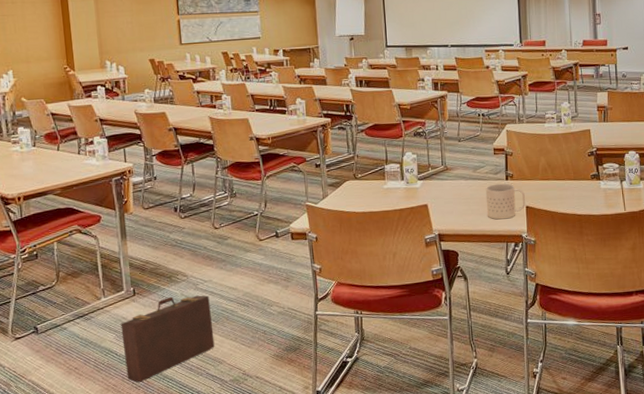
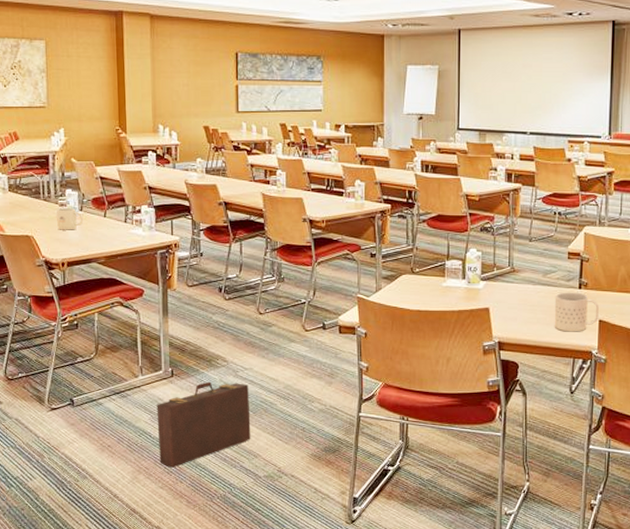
mug: none [9,145,37,167] -> present [56,208,84,230]

